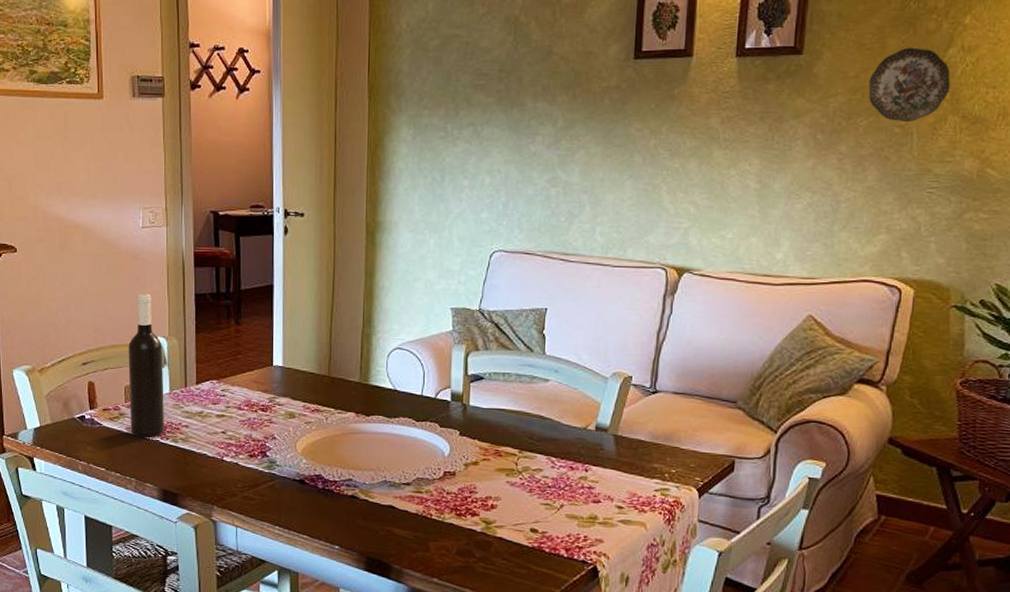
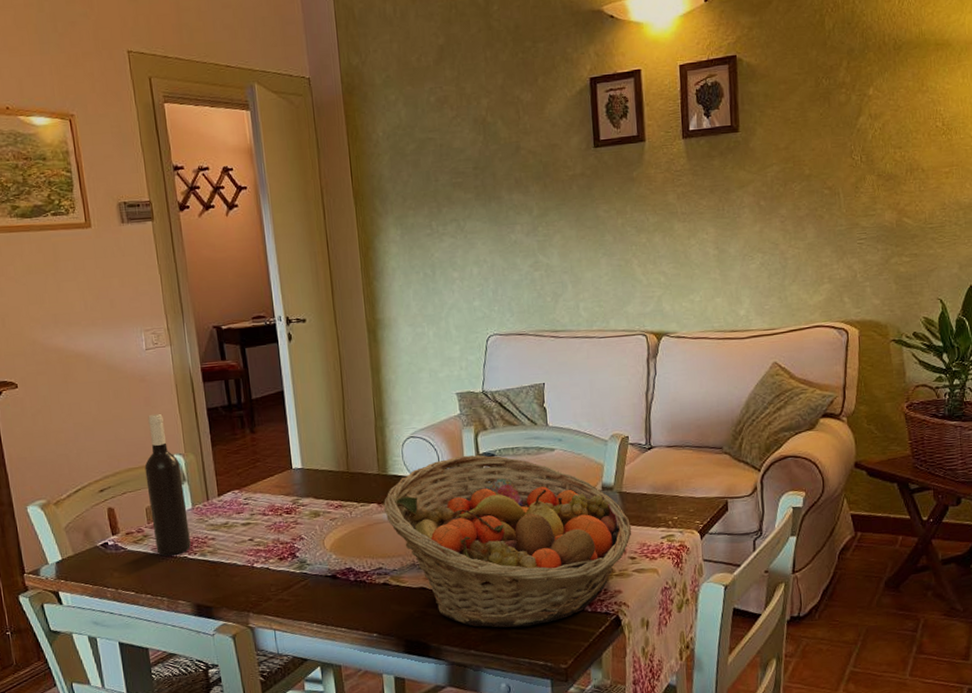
fruit basket: none [361,374,623,563] -> present [384,455,632,628]
decorative plate: present [868,47,951,123] -> none [797,118,865,185]

